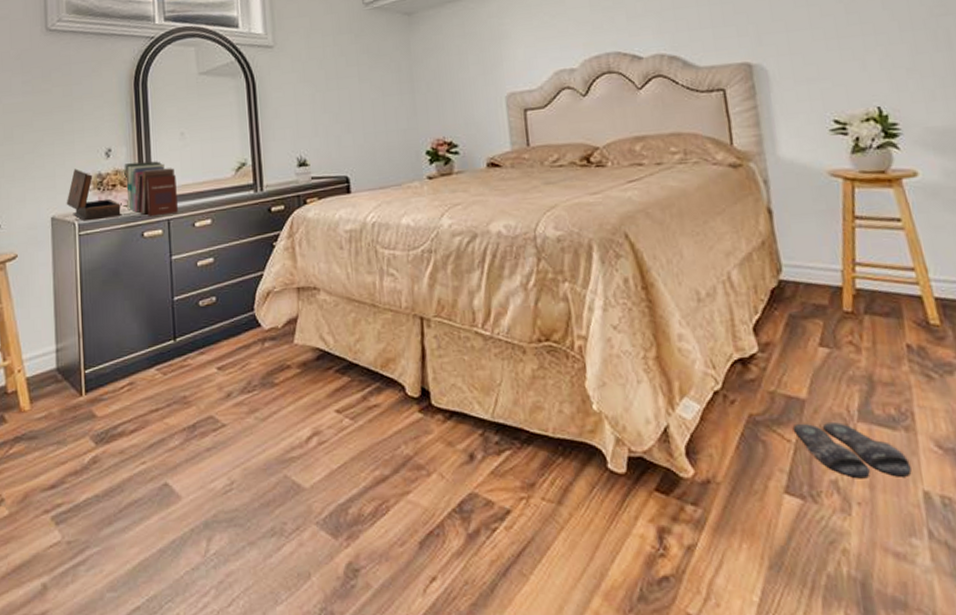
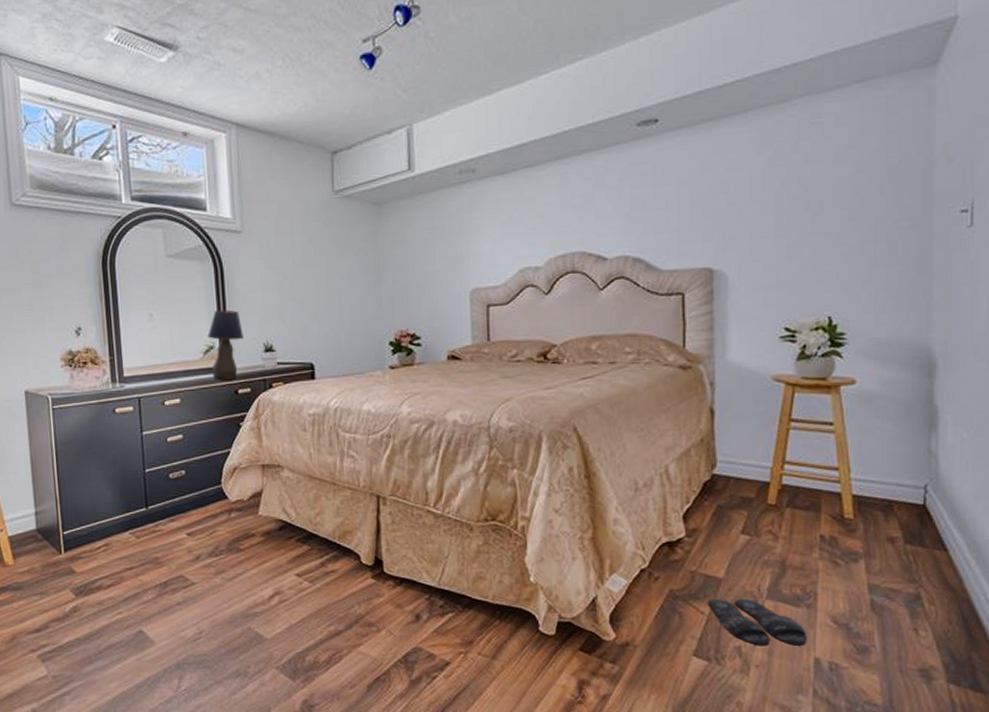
jewelry box: present [66,169,123,222] -> none [38,345,94,396]
books: present [122,161,178,217] -> none [92,341,148,394]
table lamp: none [240,125,276,199] -> present [208,309,244,381]

